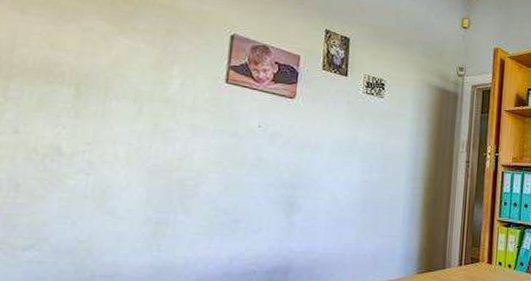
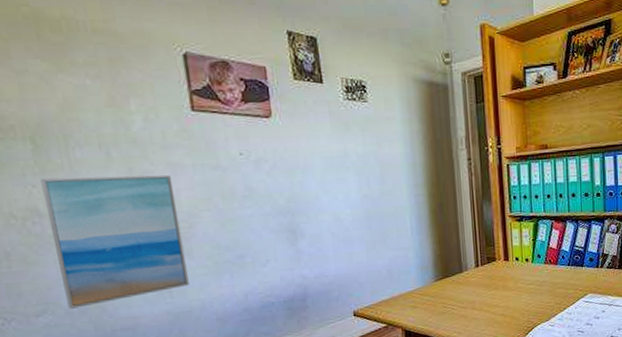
wall art: none [57,122,191,248] -> present [40,174,190,309]

